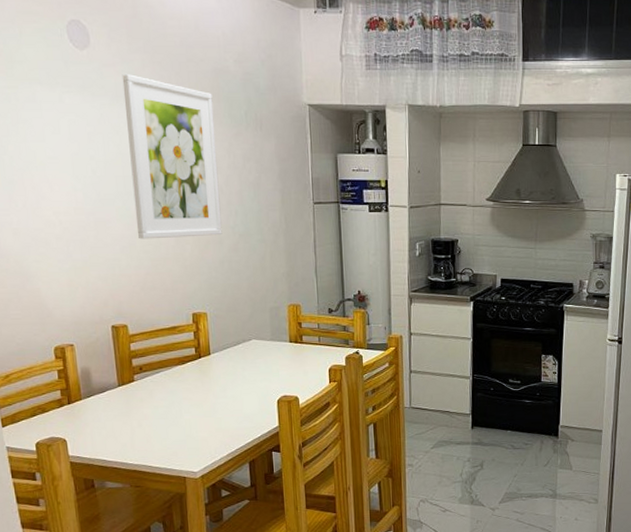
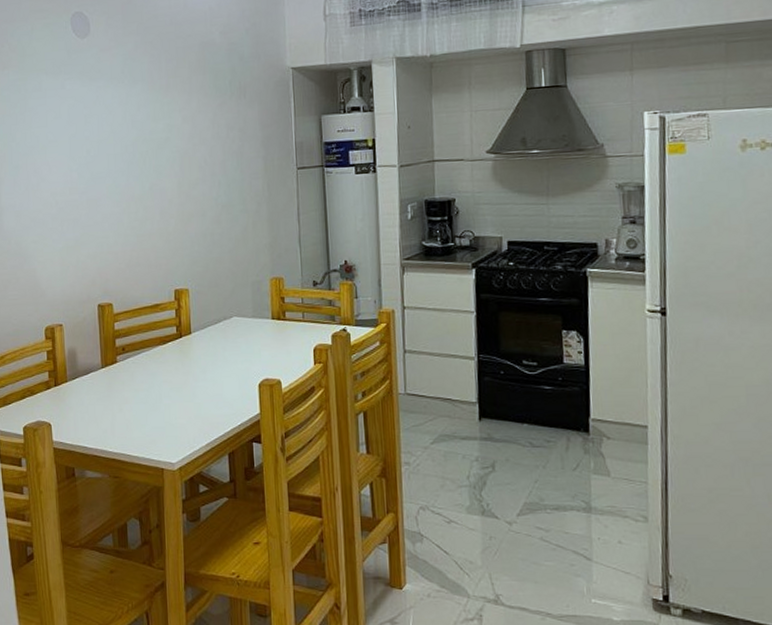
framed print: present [122,74,222,239] -> none [117,56,206,216]

